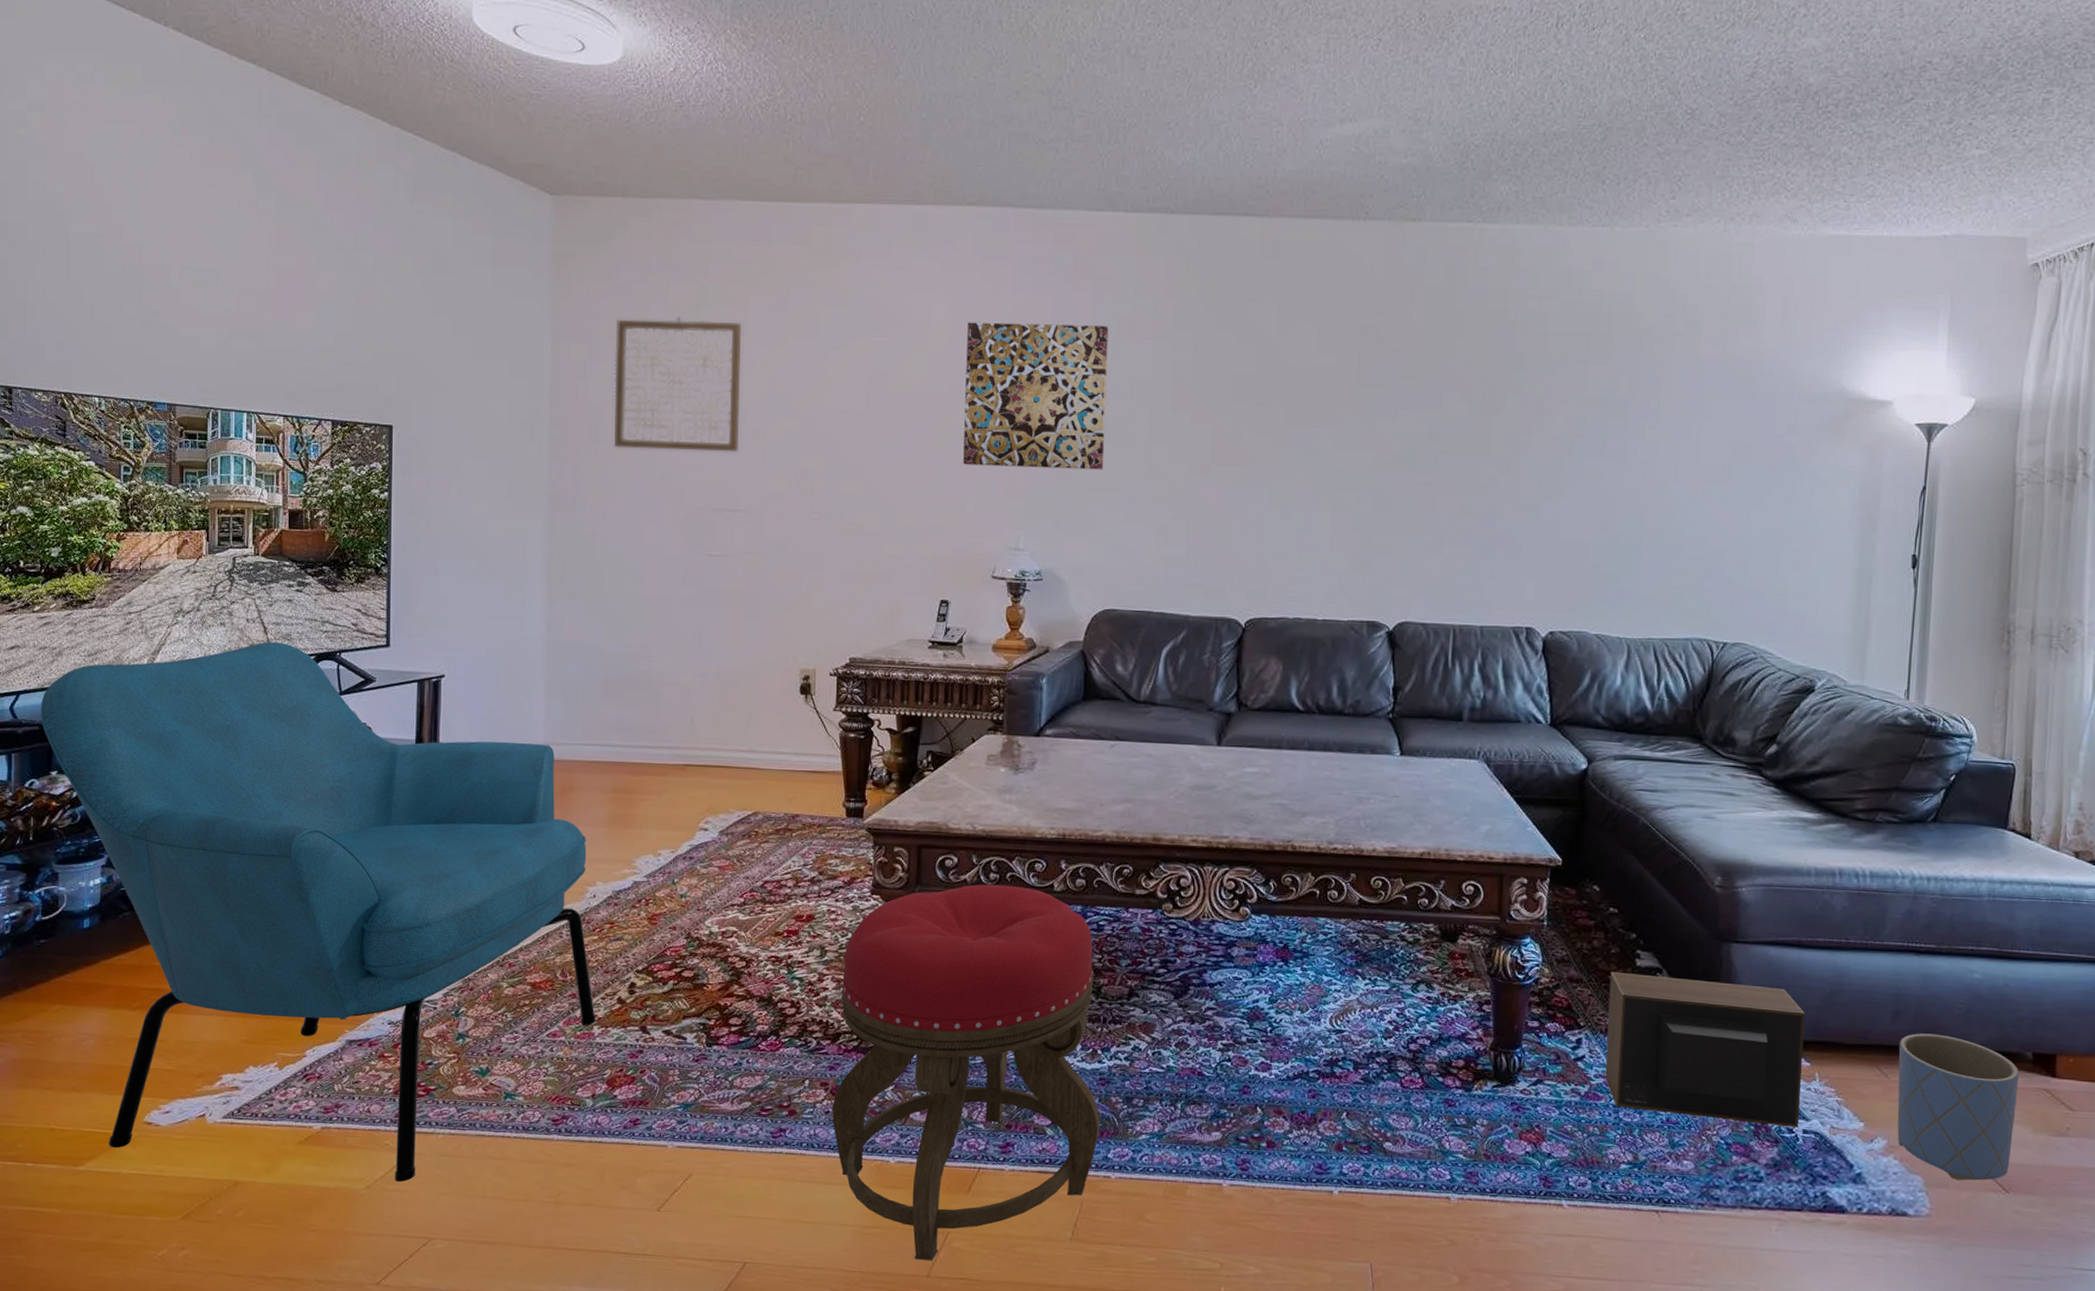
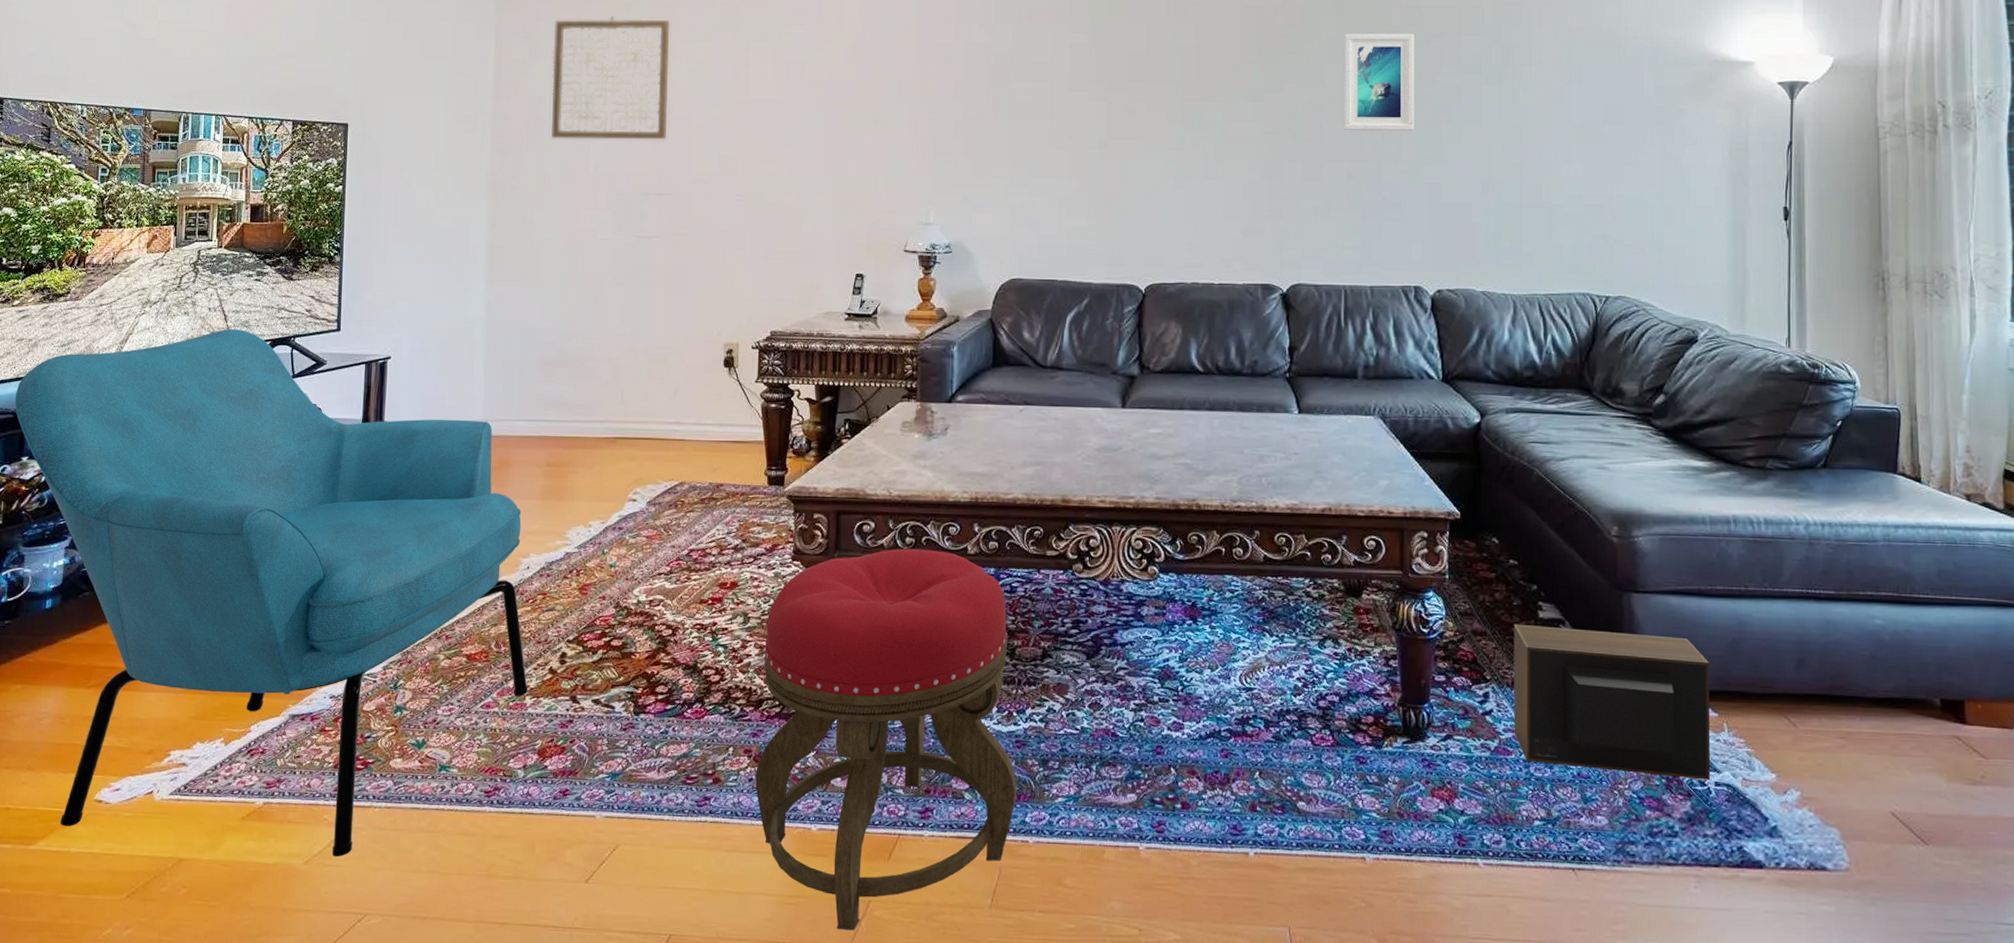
wall art: present [963,322,1109,470] -> none [876,13,1010,147]
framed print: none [1459,359,1538,464] -> present [1343,34,1414,131]
planter: present [1897,1033,2020,1181] -> none [1805,681,1929,833]

